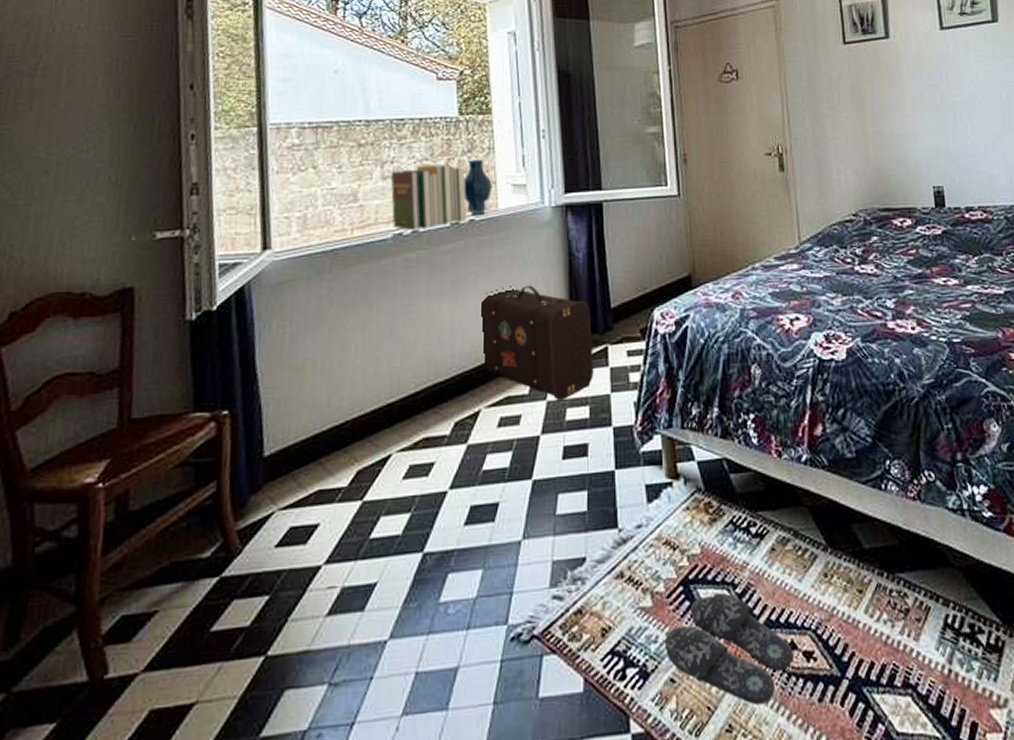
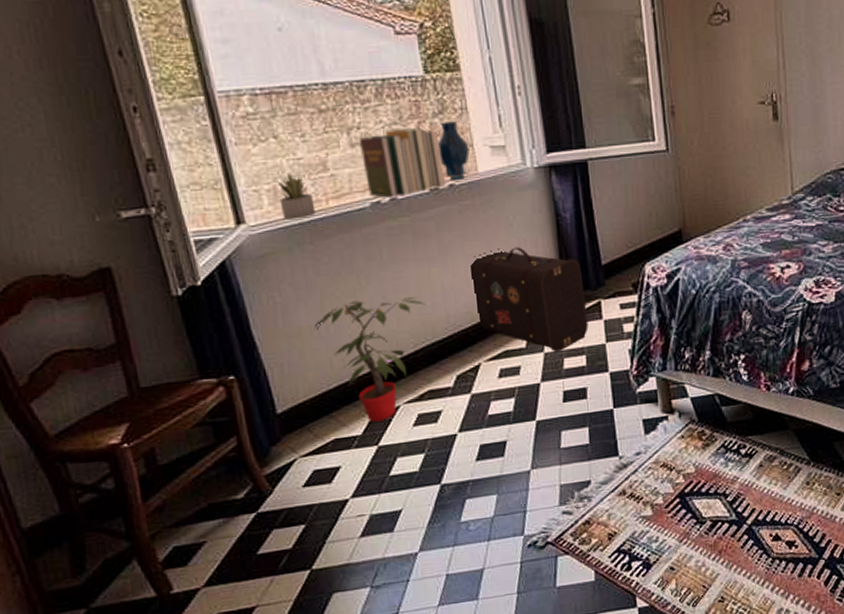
succulent plant: none [307,201,340,248] -> present [277,172,316,220]
potted plant: none [317,333,433,472] -> present [314,297,426,422]
slippers: present [665,592,794,704] -> none [665,501,778,581]

